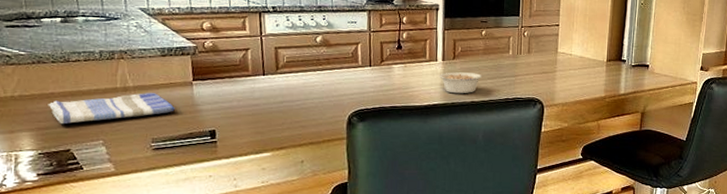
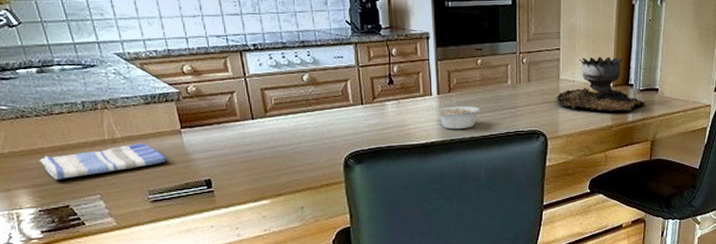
brazier: none [554,33,636,84] -> present [556,56,645,111]

